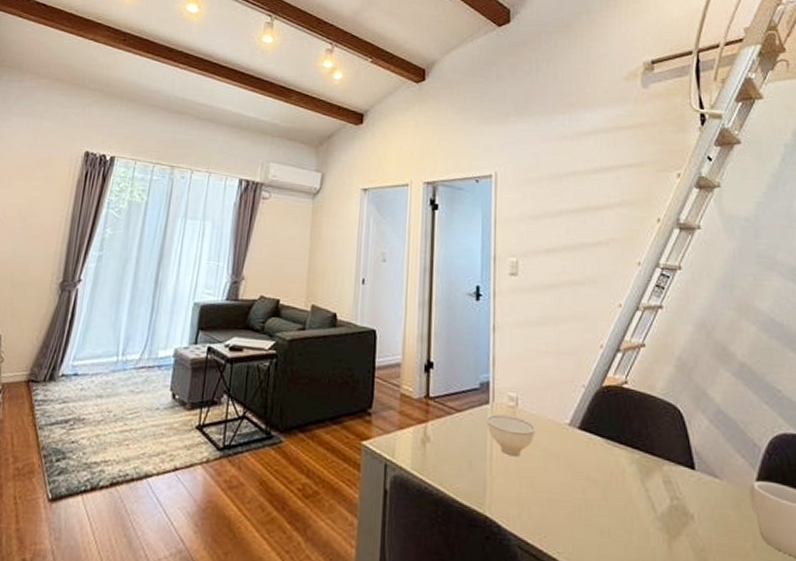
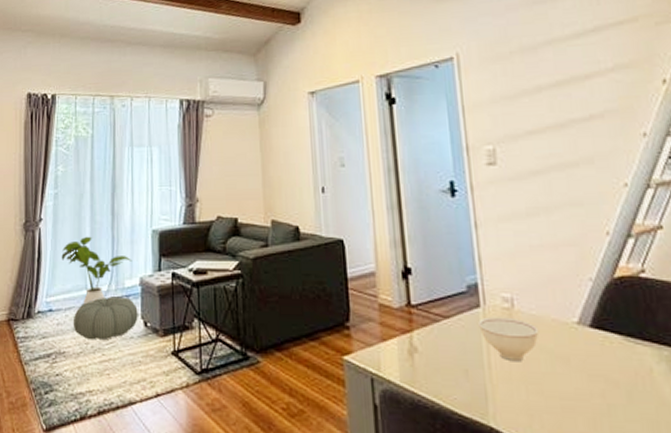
house plant: none [95,302,170,372] -> present [61,236,132,305]
pouf: none [97,365,168,409] -> present [73,297,138,340]

